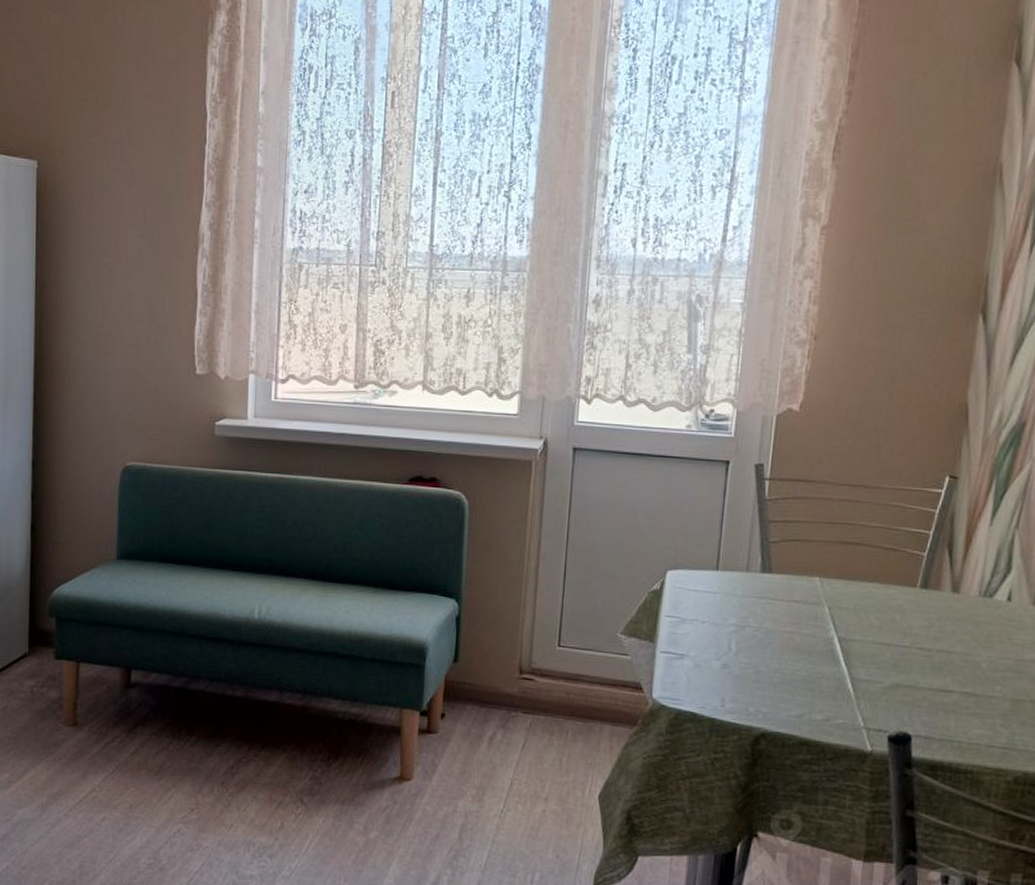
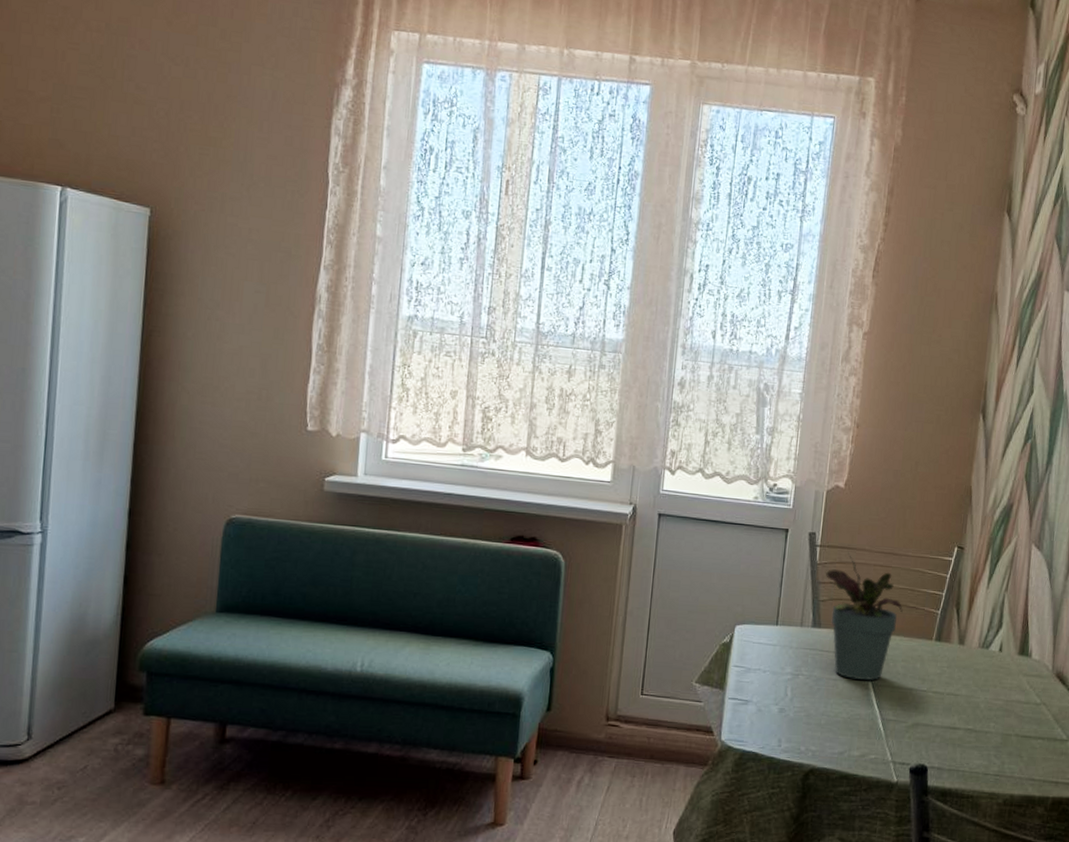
potted plant: none [776,485,877,635] -> present [825,552,903,681]

